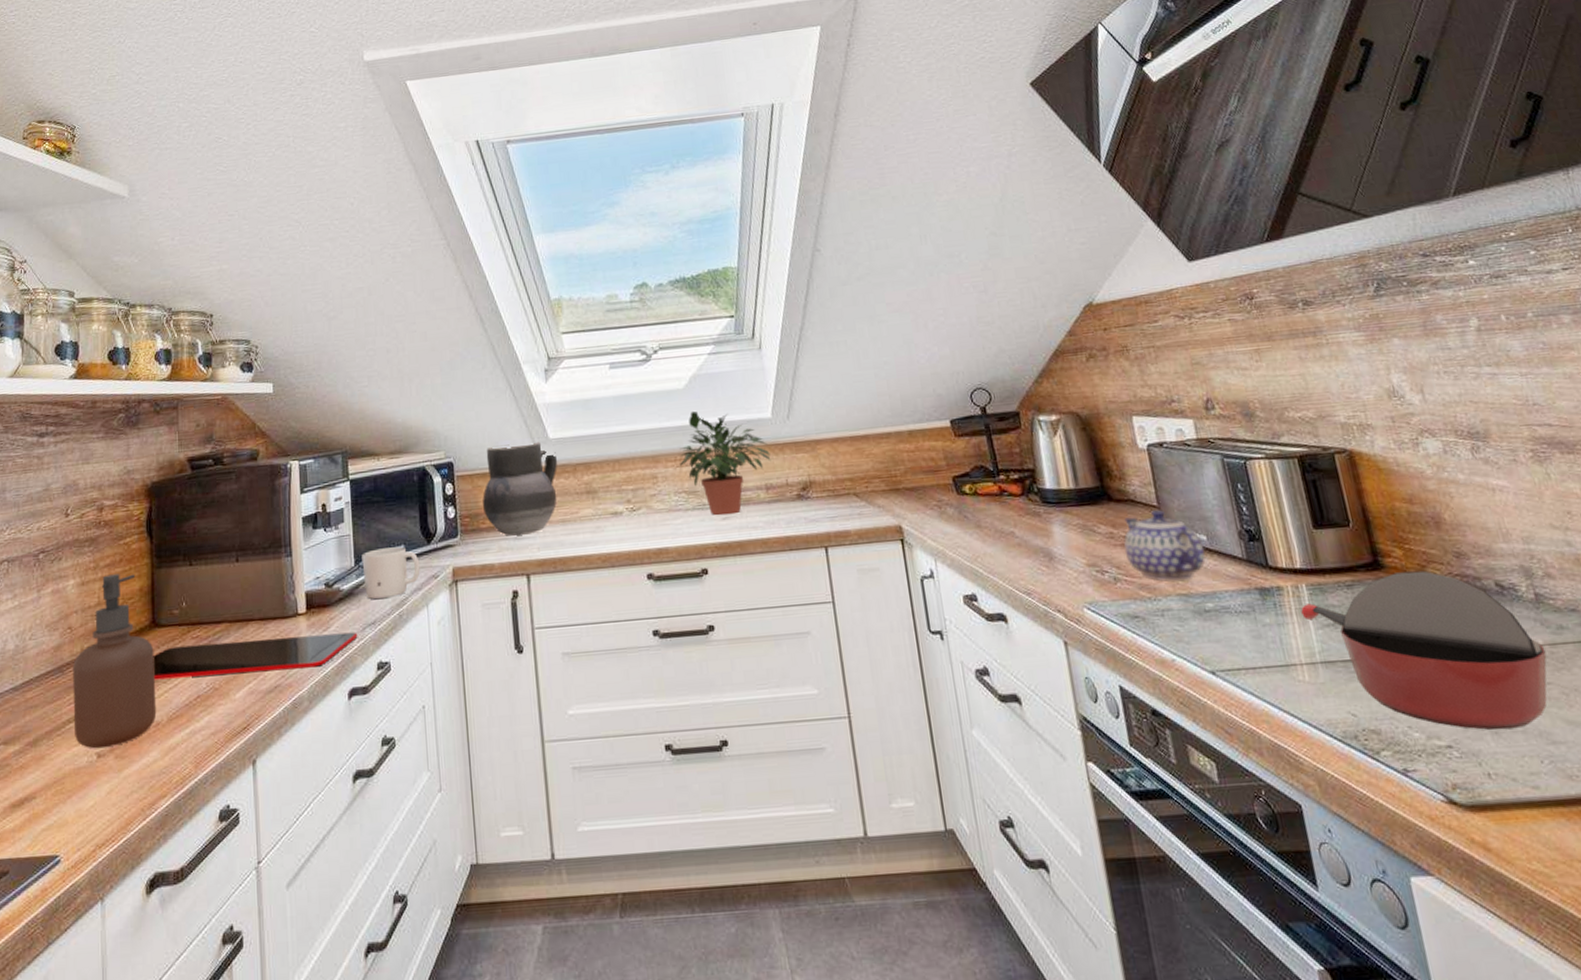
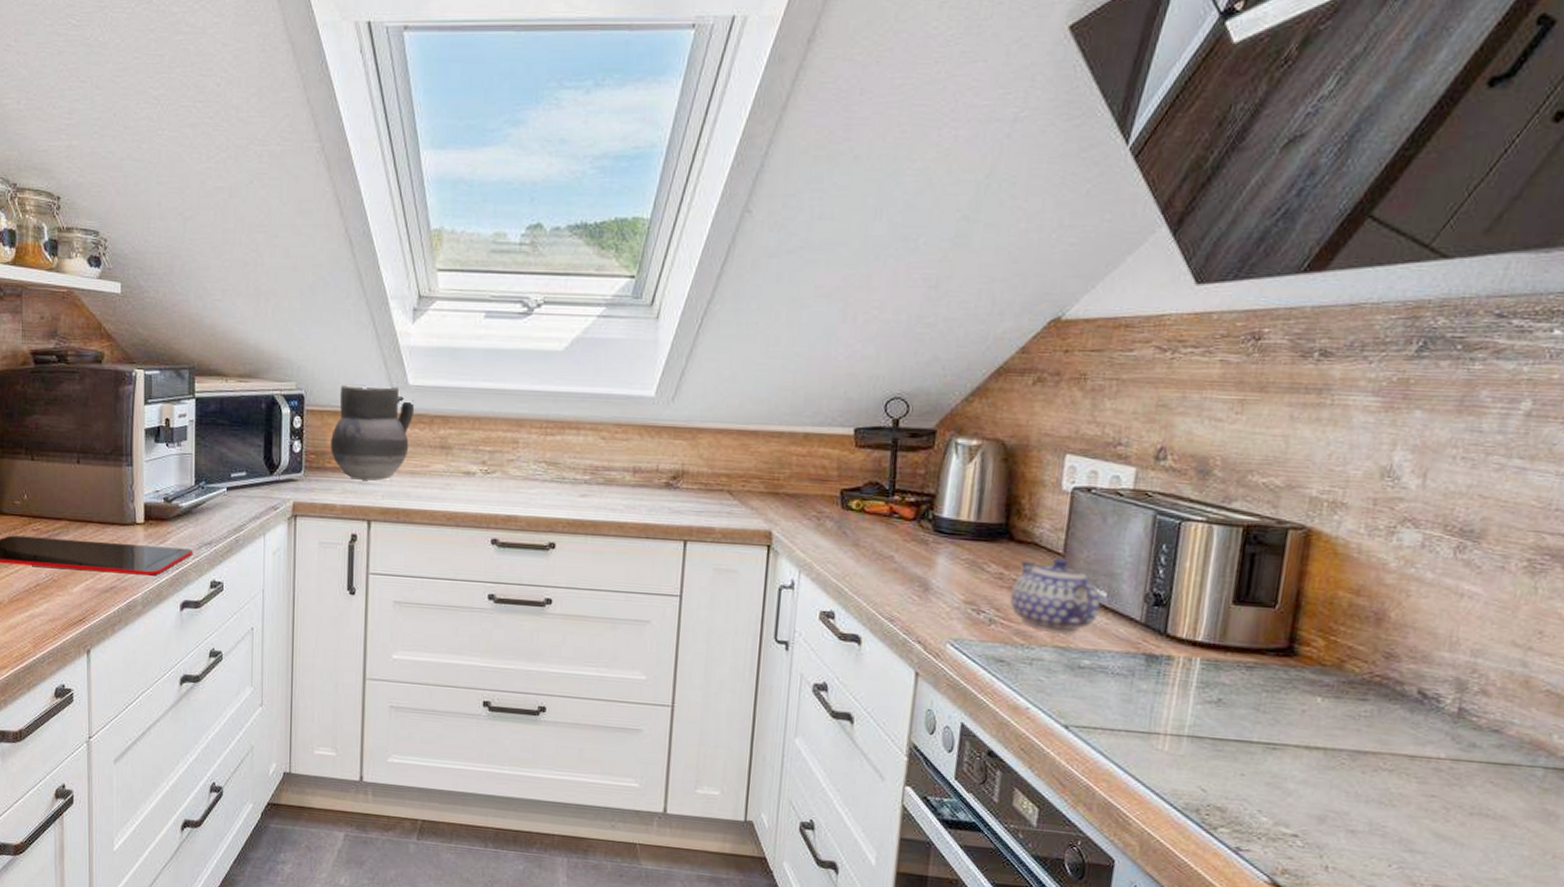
mug: present [362,546,420,600] -> none [202,472,260,522]
potted plant: present [679,410,771,516] -> none [543,377,646,493]
saucepan: present [1301,570,1547,730] -> none [1185,662,1445,832]

